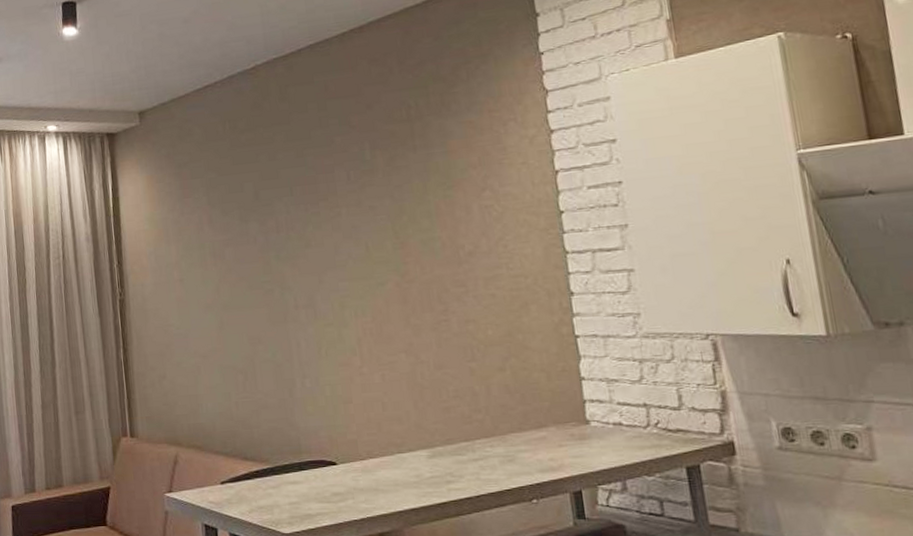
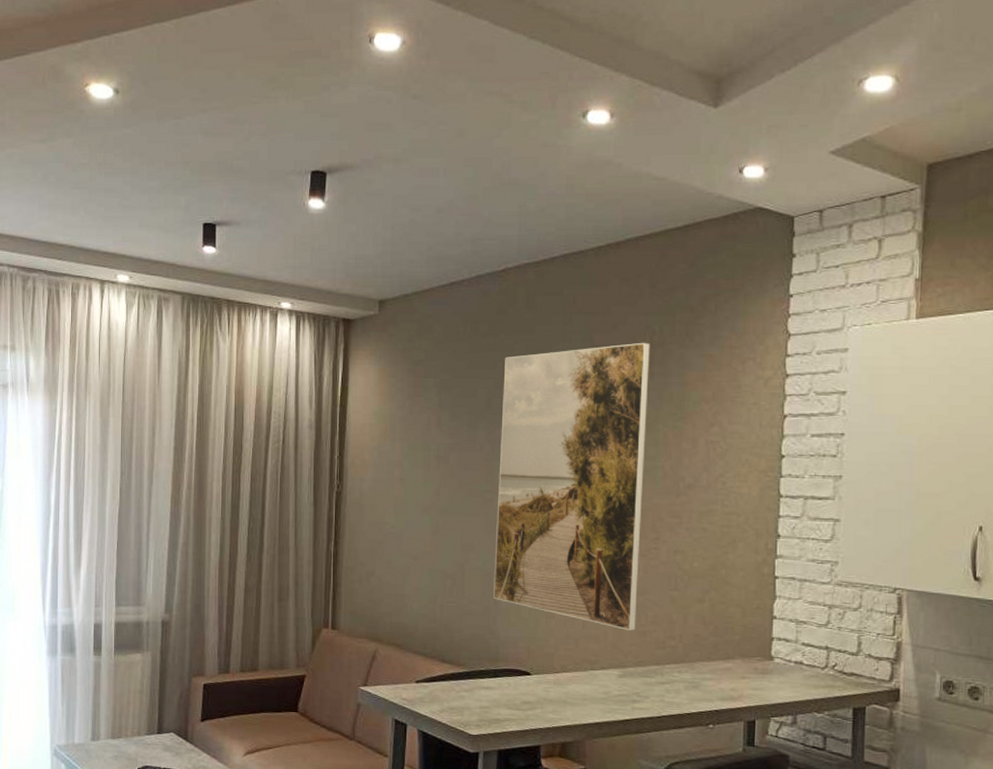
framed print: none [266,117,438,408] -> present [493,342,650,631]

